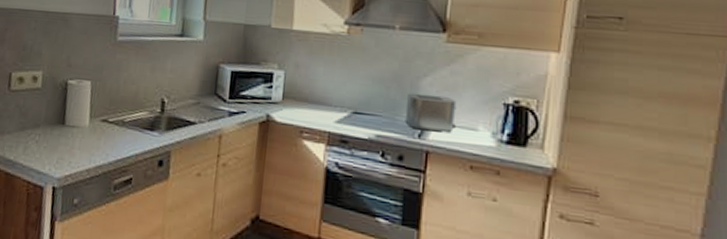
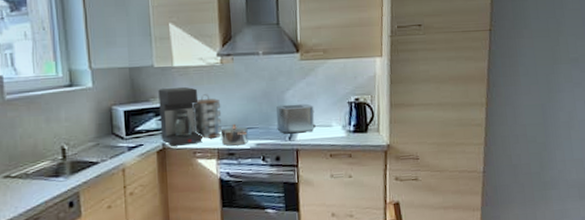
coffee maker: none [266,52,316,122] -> present [158,86,203,146]
spice rack: none [304,66,341,119] -> present [192,94,222,139]
cooking pot: none [334,106,370,133] -> present [220,123,249,146]

